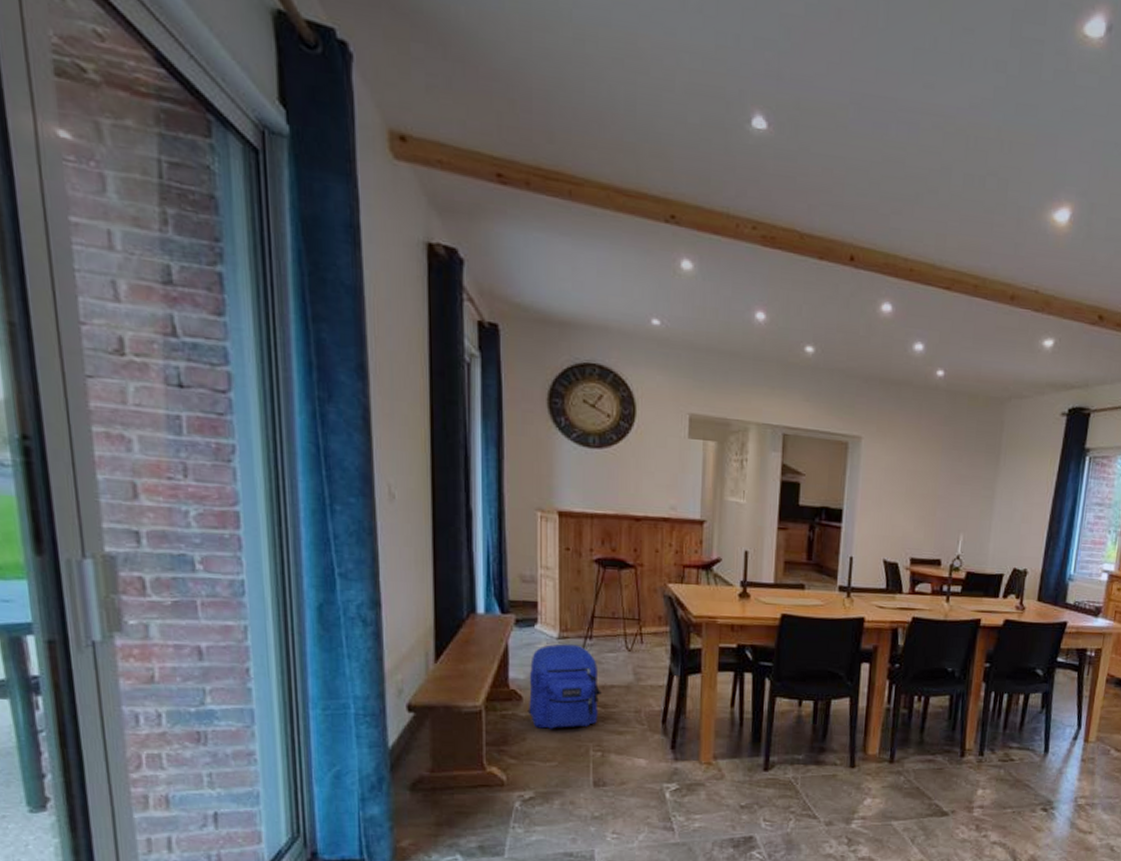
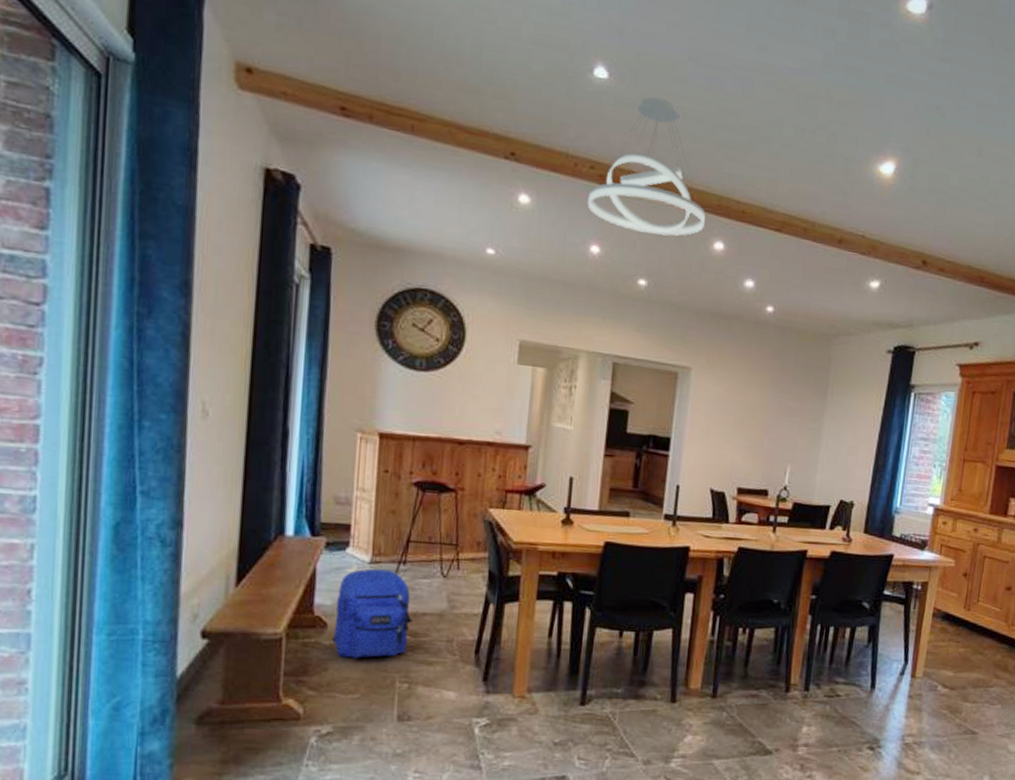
pendant light: none [750,146,873,299] -> present [587,96,706,236]

